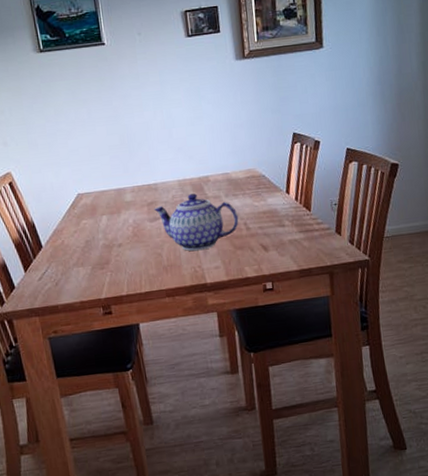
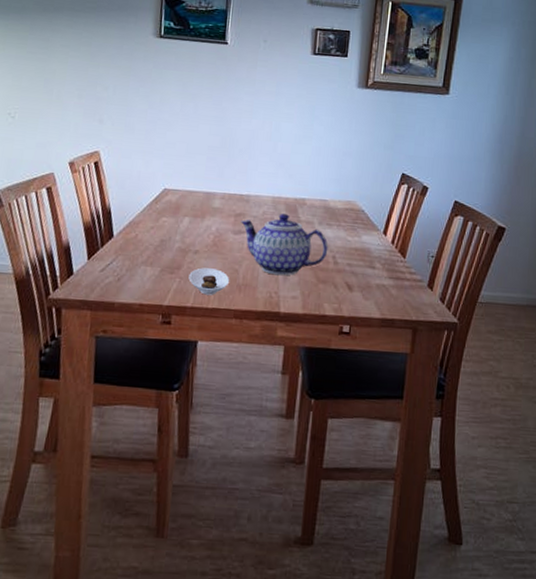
saucer: none [118,256,155,282] -> present [188,267,229,295]

